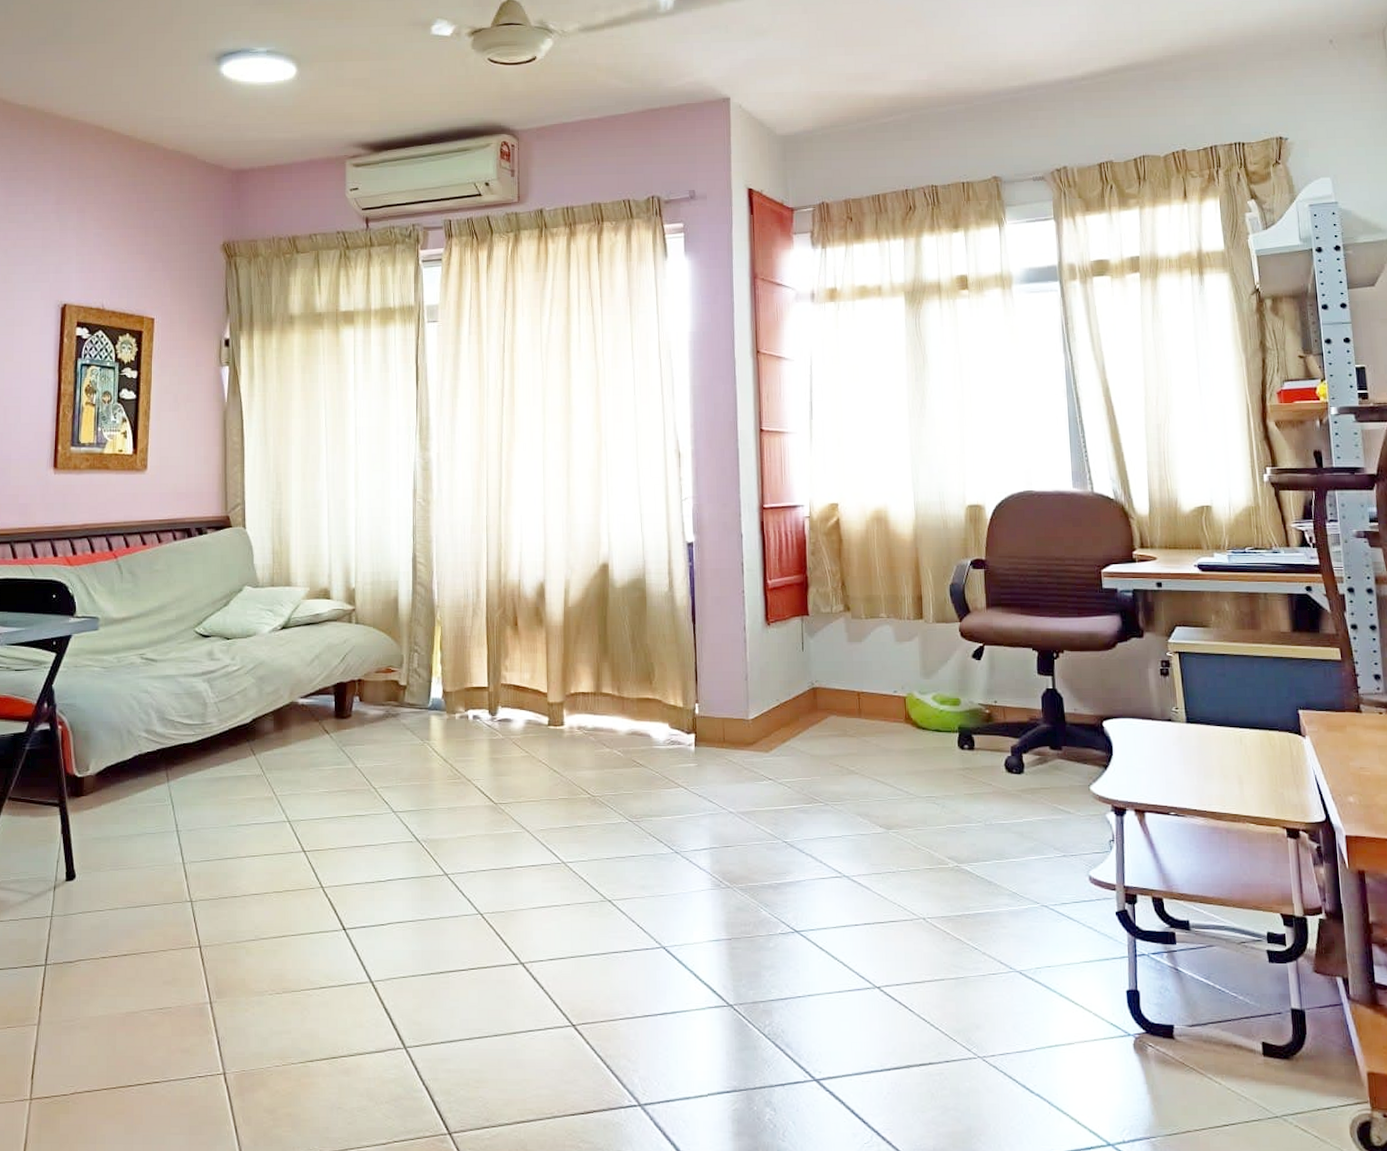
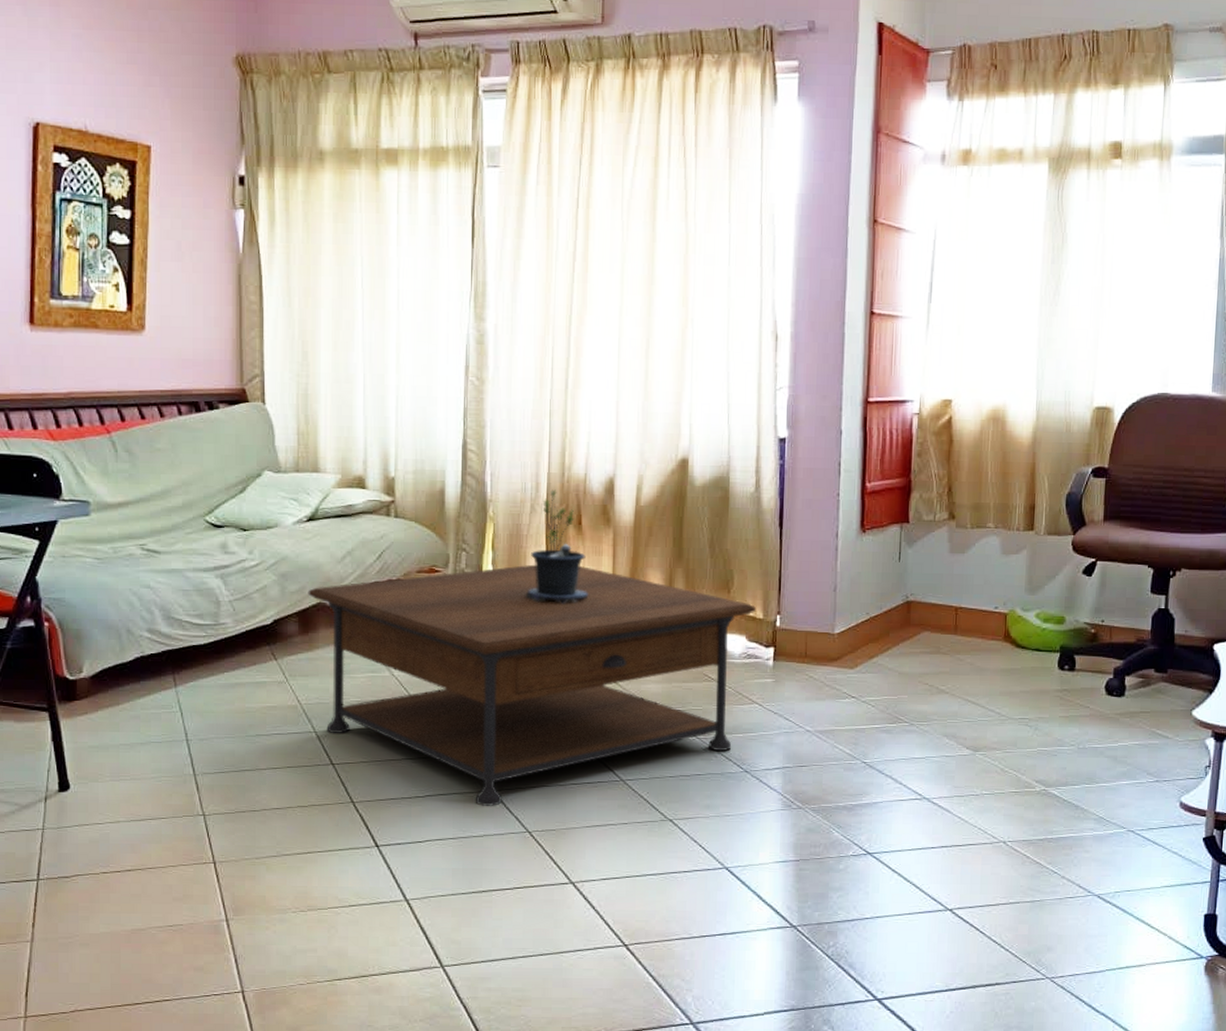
coffee table: none [282,662,677,890] -> present [308,564,757,807]
potted plant: none [470,595,526,698] -> present [525,489,589,604]

